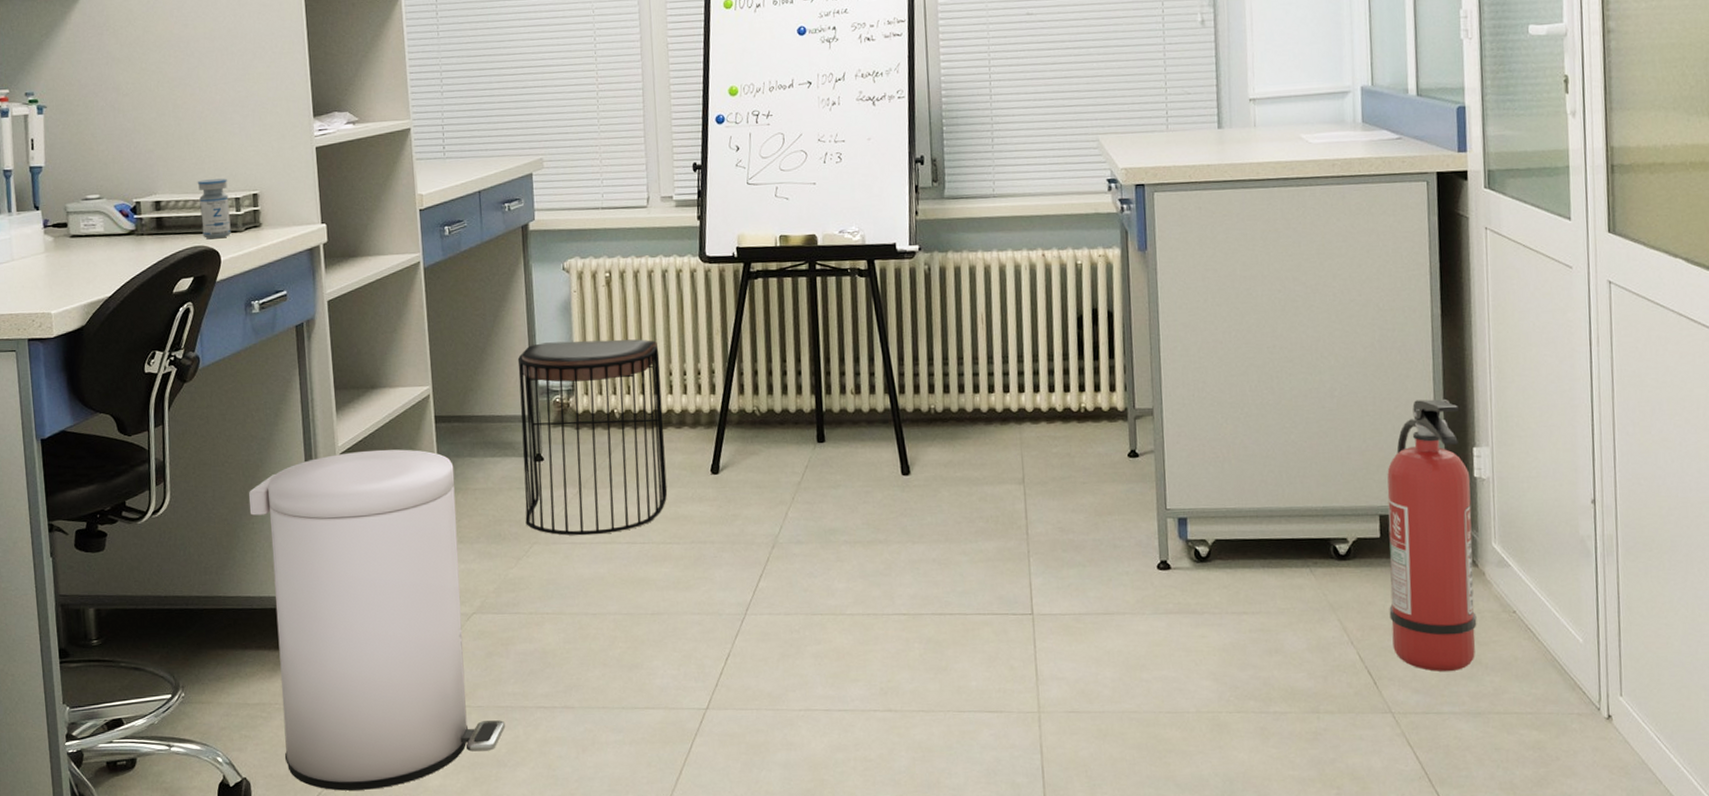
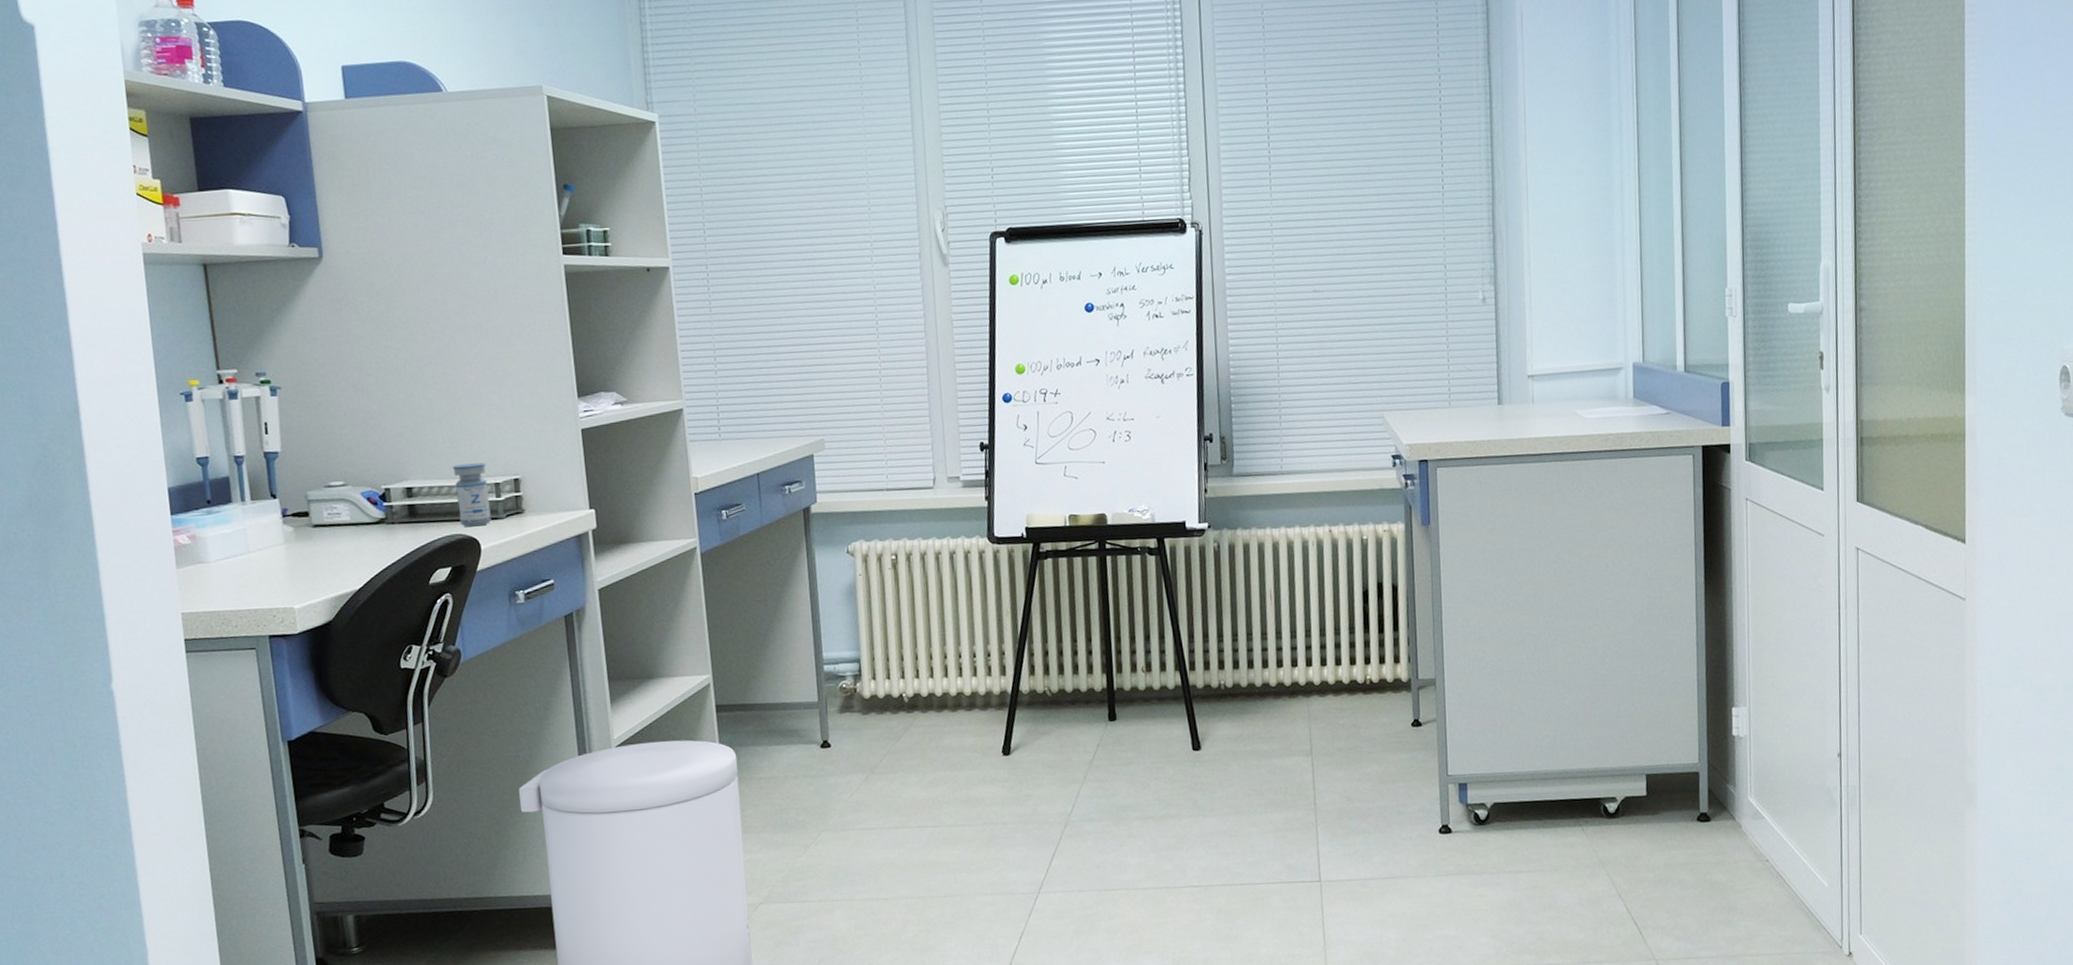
stool: present [517,339,668,536] -> none [801,622,959,822]
fire extinguisher: present [1387,398,1477,672] -> none [1653,662,1734,919]

